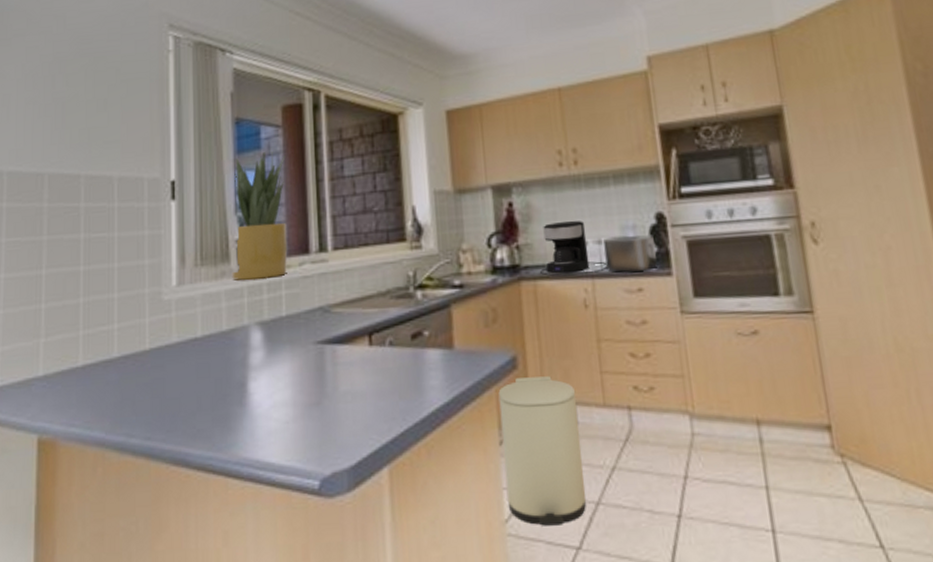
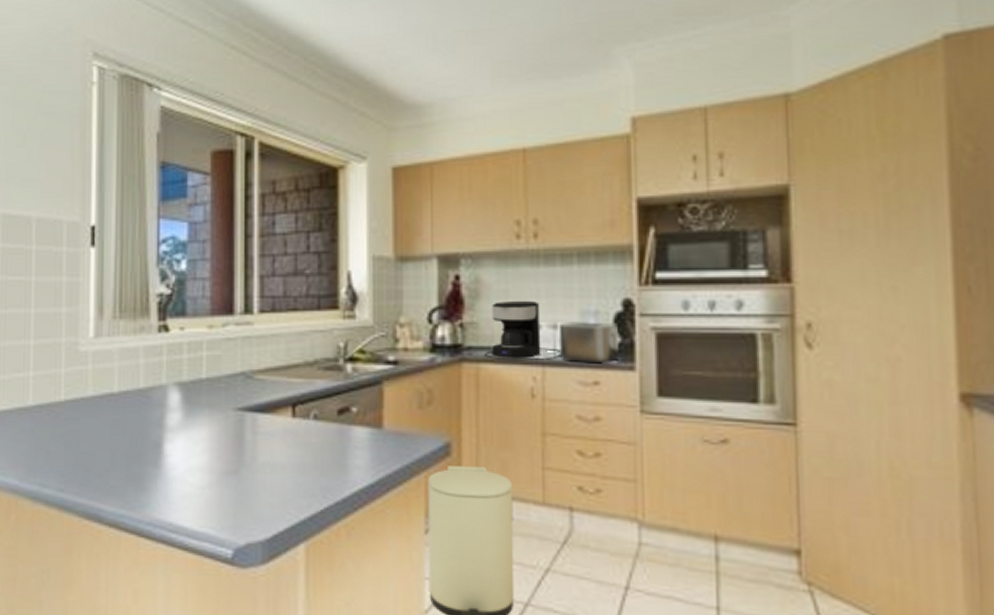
planter: present [232,151,288,281] -> none [151,201,213,337]

